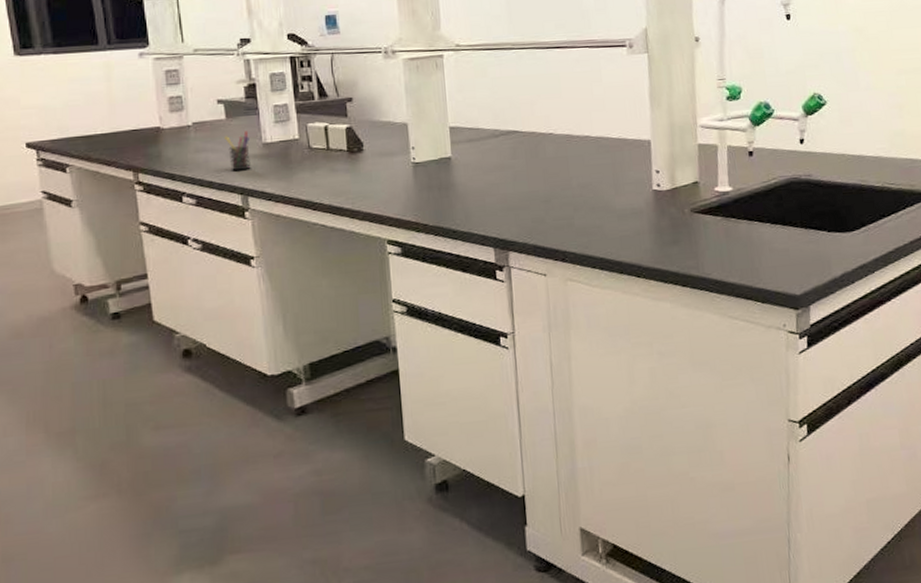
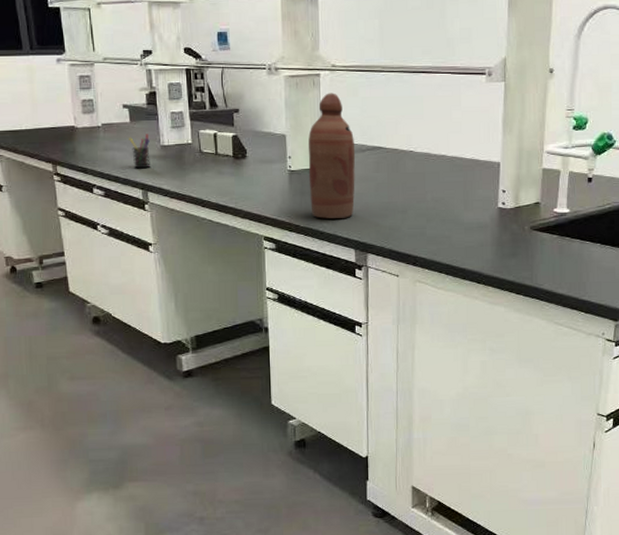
bottle: none [433,74,490,215] -> present [308,93,356,219]

